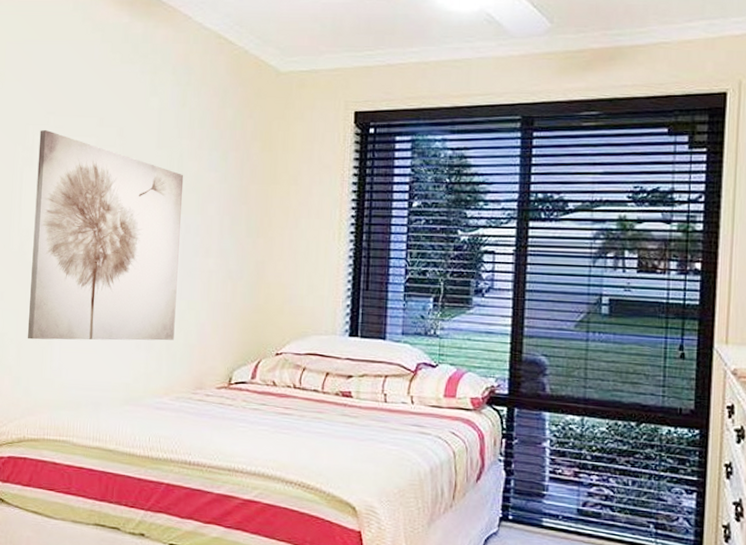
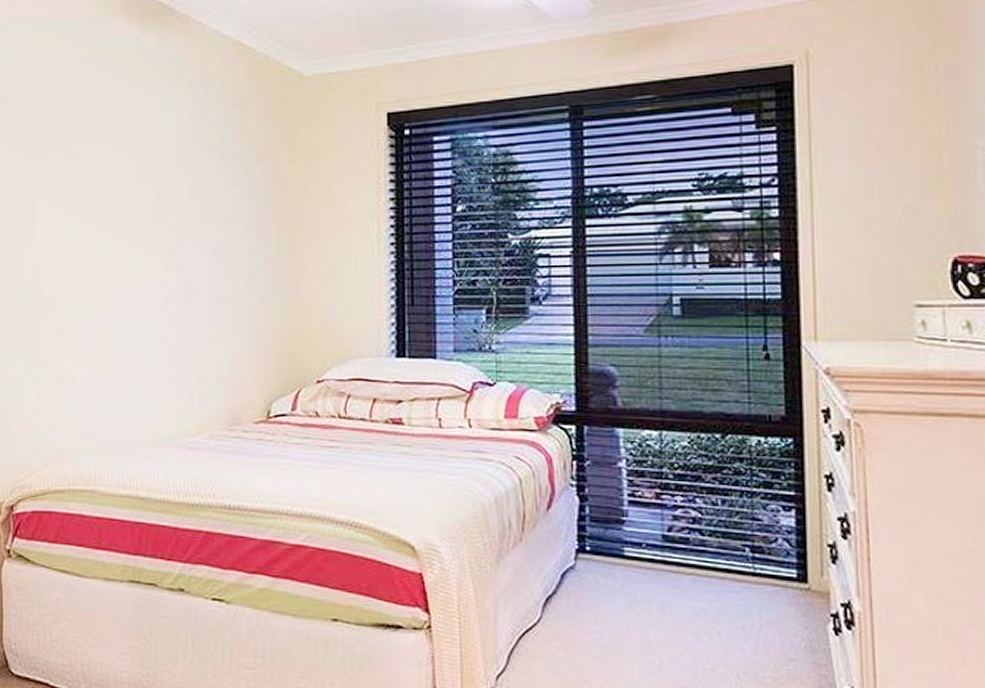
wall art: present [27,129,184,341] -> none [46,154,207,382]

